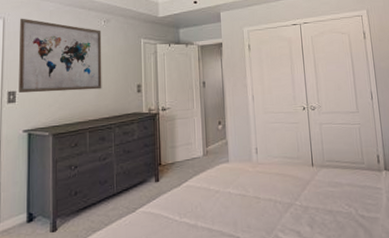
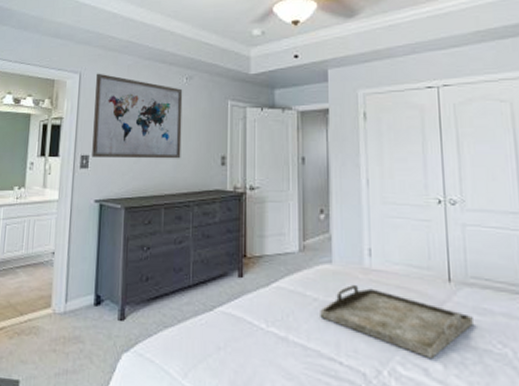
serving tray: none [221,177,329,224] -> present [320,285,473,360]

